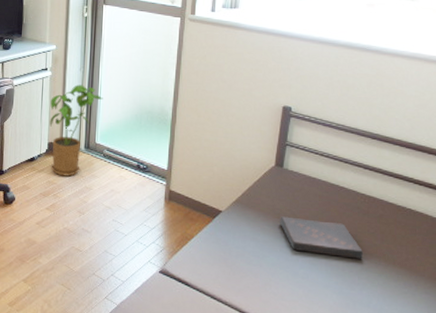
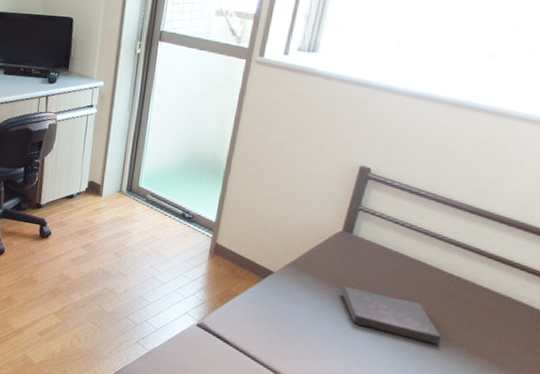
house plant: present [49,85,103,177] -> none [89,124,151,218]

